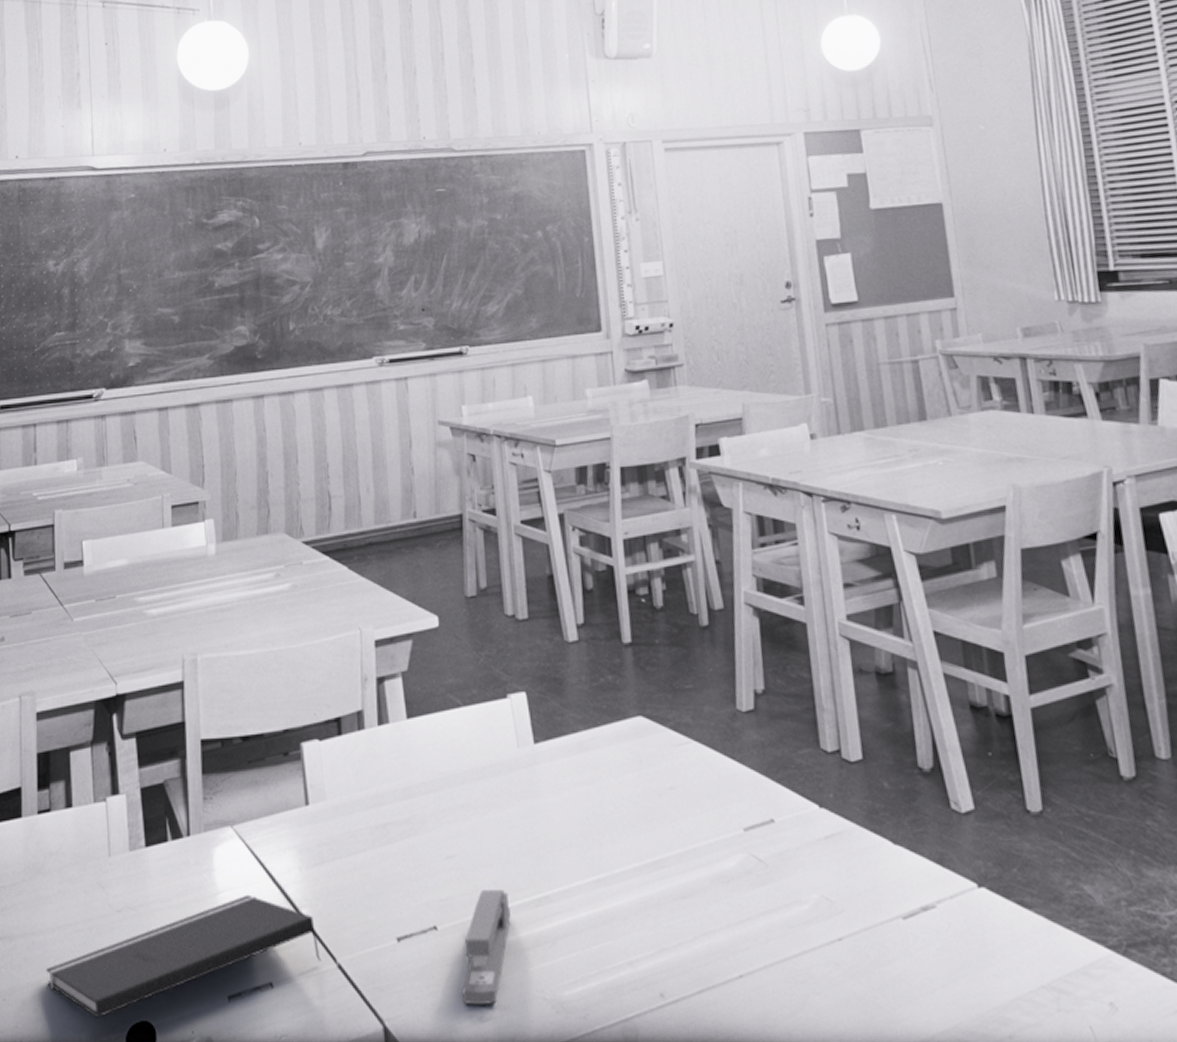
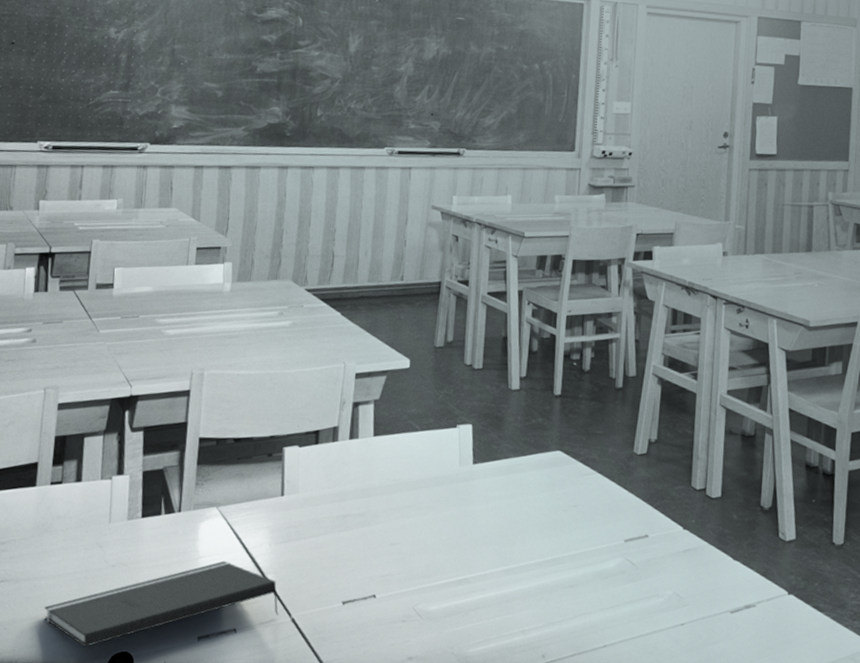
stapler: present [462,890,511,1004] -> none [389,571,436,655]

